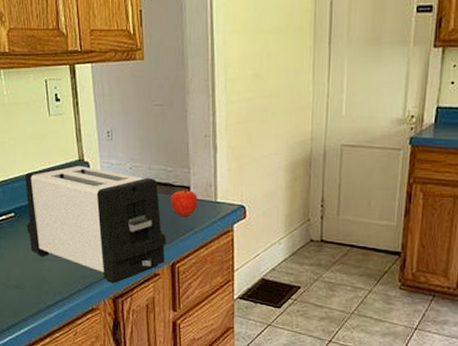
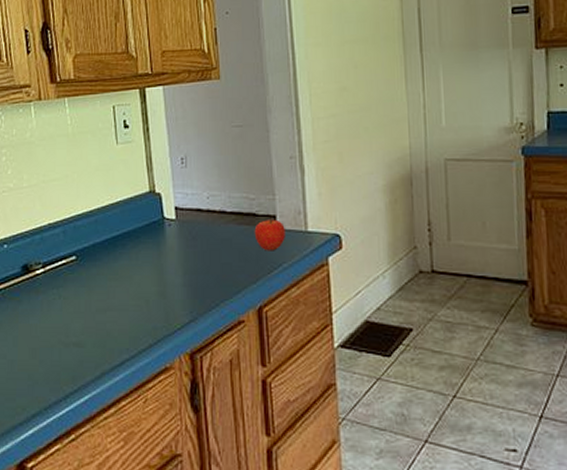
toaster: present [25,163,166,283] -> none [89,195,251,335]

